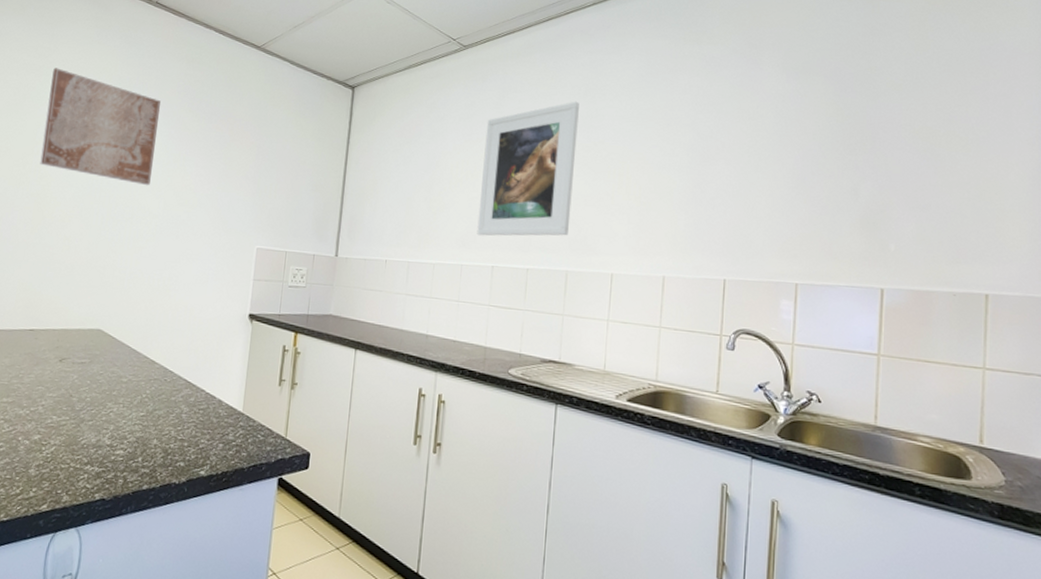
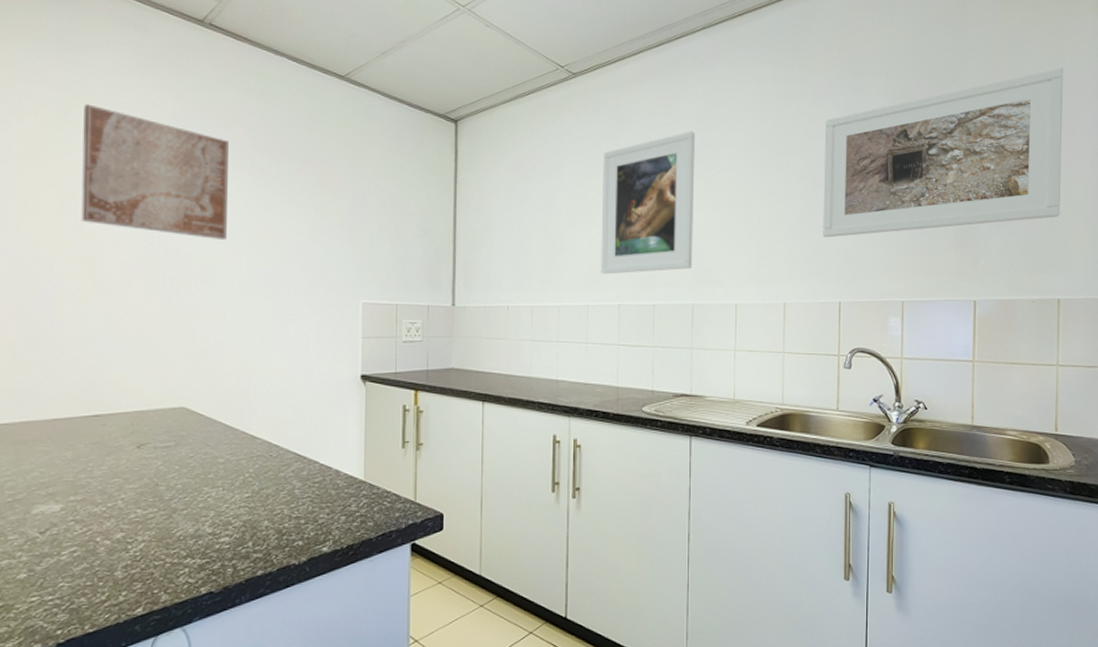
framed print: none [709,43,997,213] -> present [823,67,1064,238]

